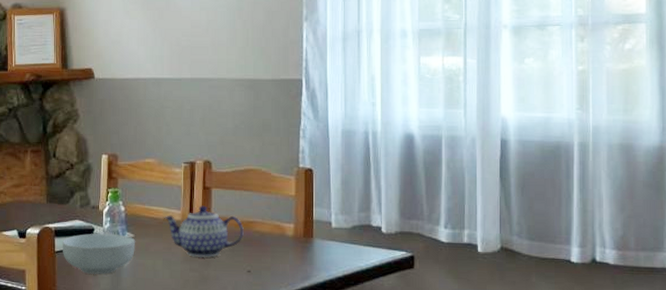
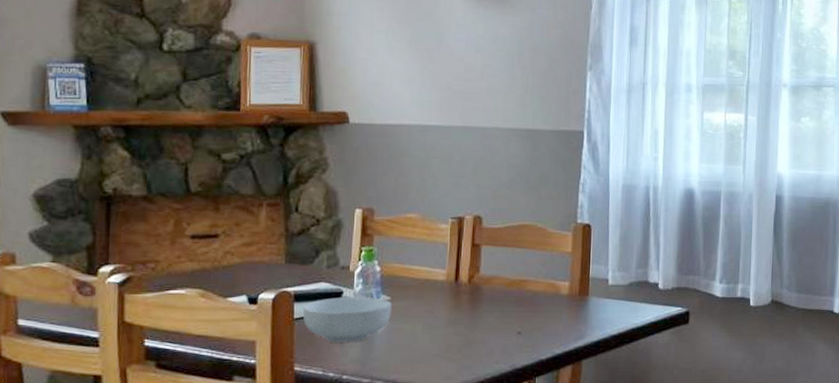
teapot: present [163,205,244,258] -> none [425,264,515,321]

